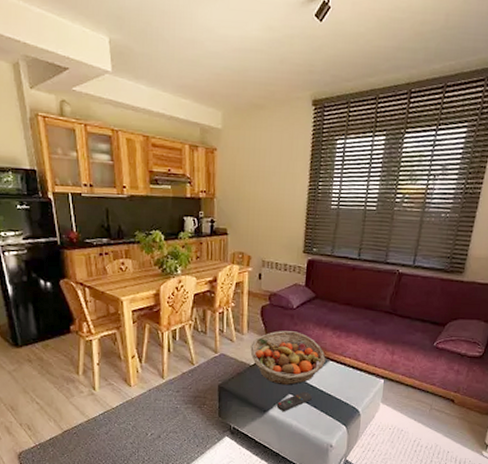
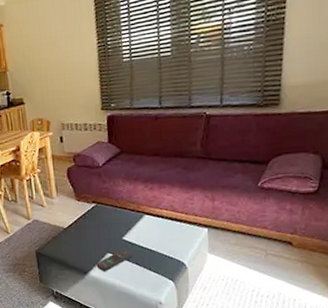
fruit basket: present [250,330,326,386] -> none [62,189,141,245]

